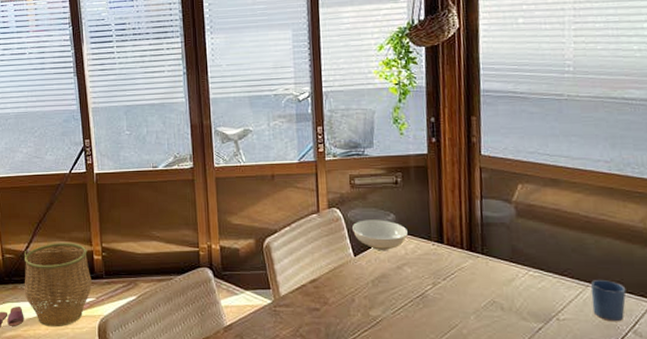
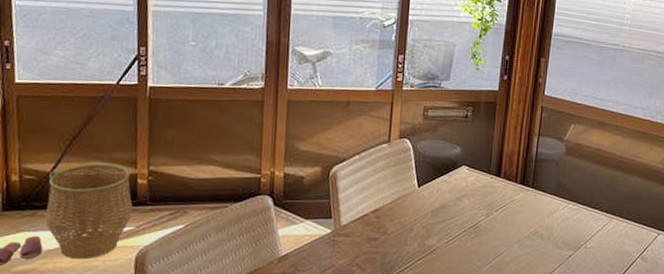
bowl: present [351,220,408,250] -> none [419,151,470,182]
mug: present [590,280,626,322] -> none [613,213,641,250]

